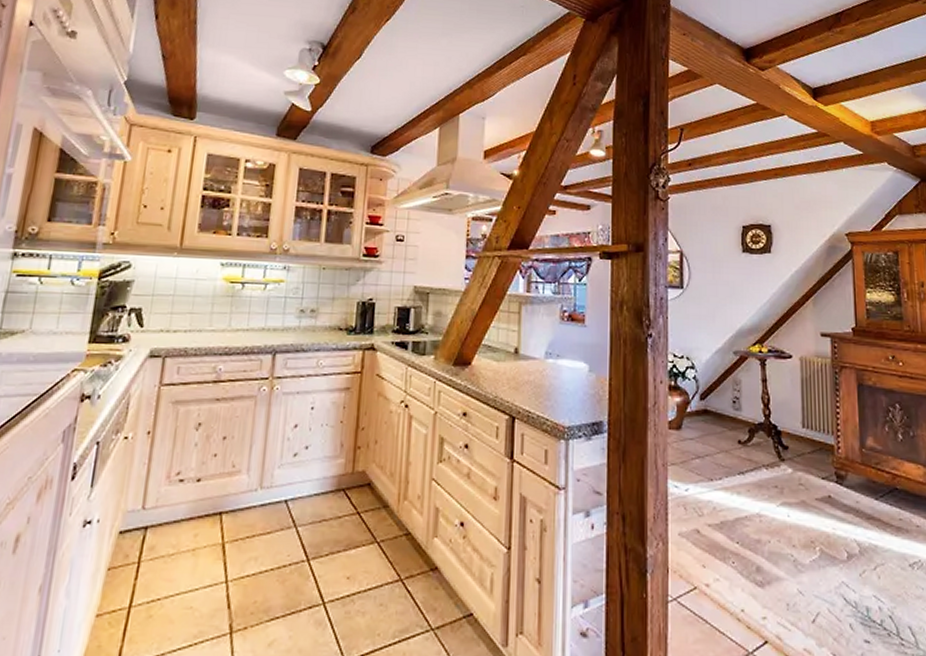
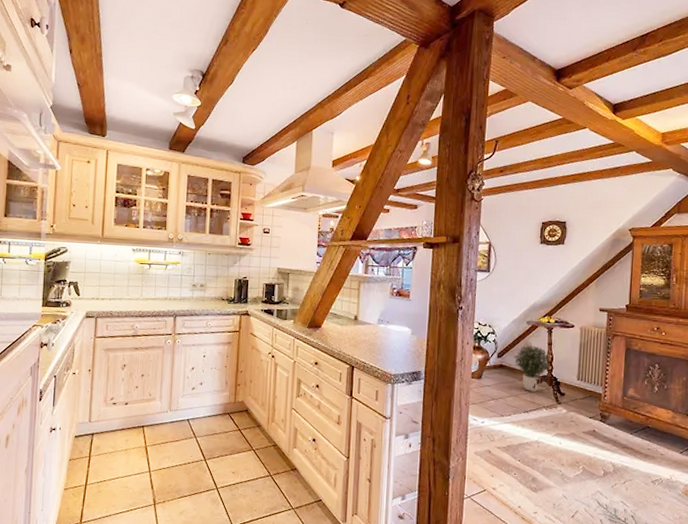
potted plant: none [721,382,767,445] -> present [514,345,551,392]

